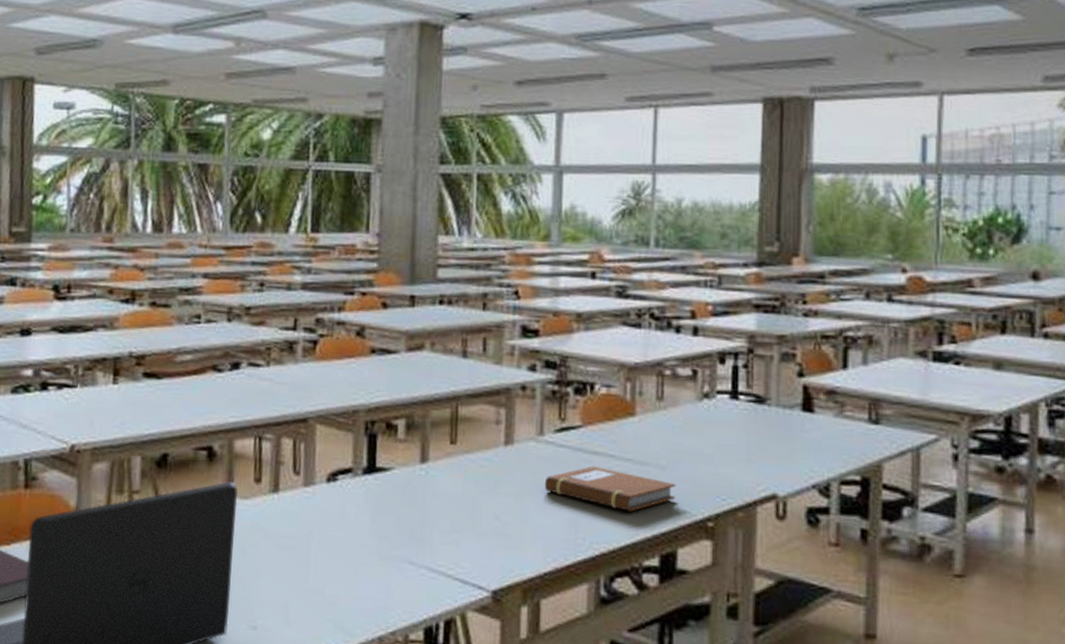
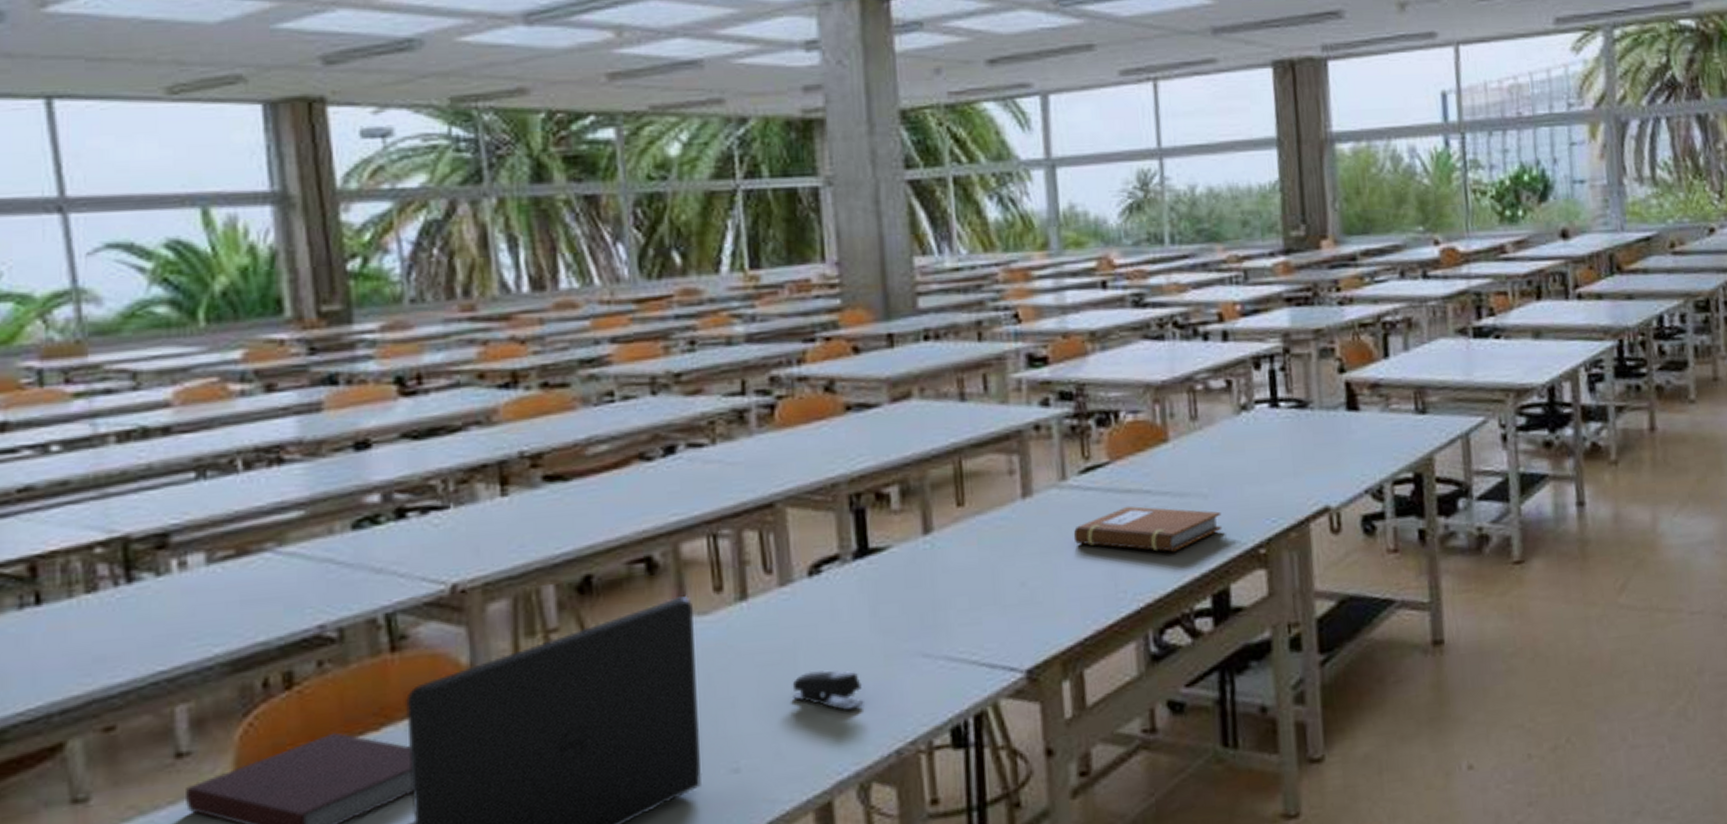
stapler: none [303,558,358,596] -> present [792,670,864,710]

